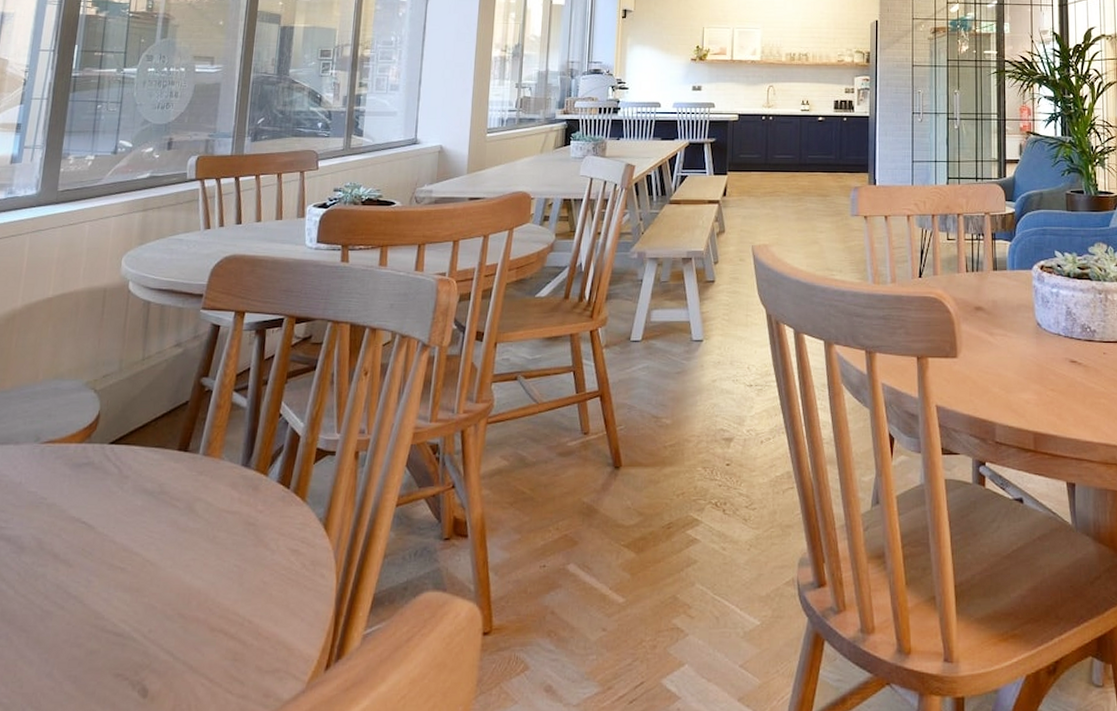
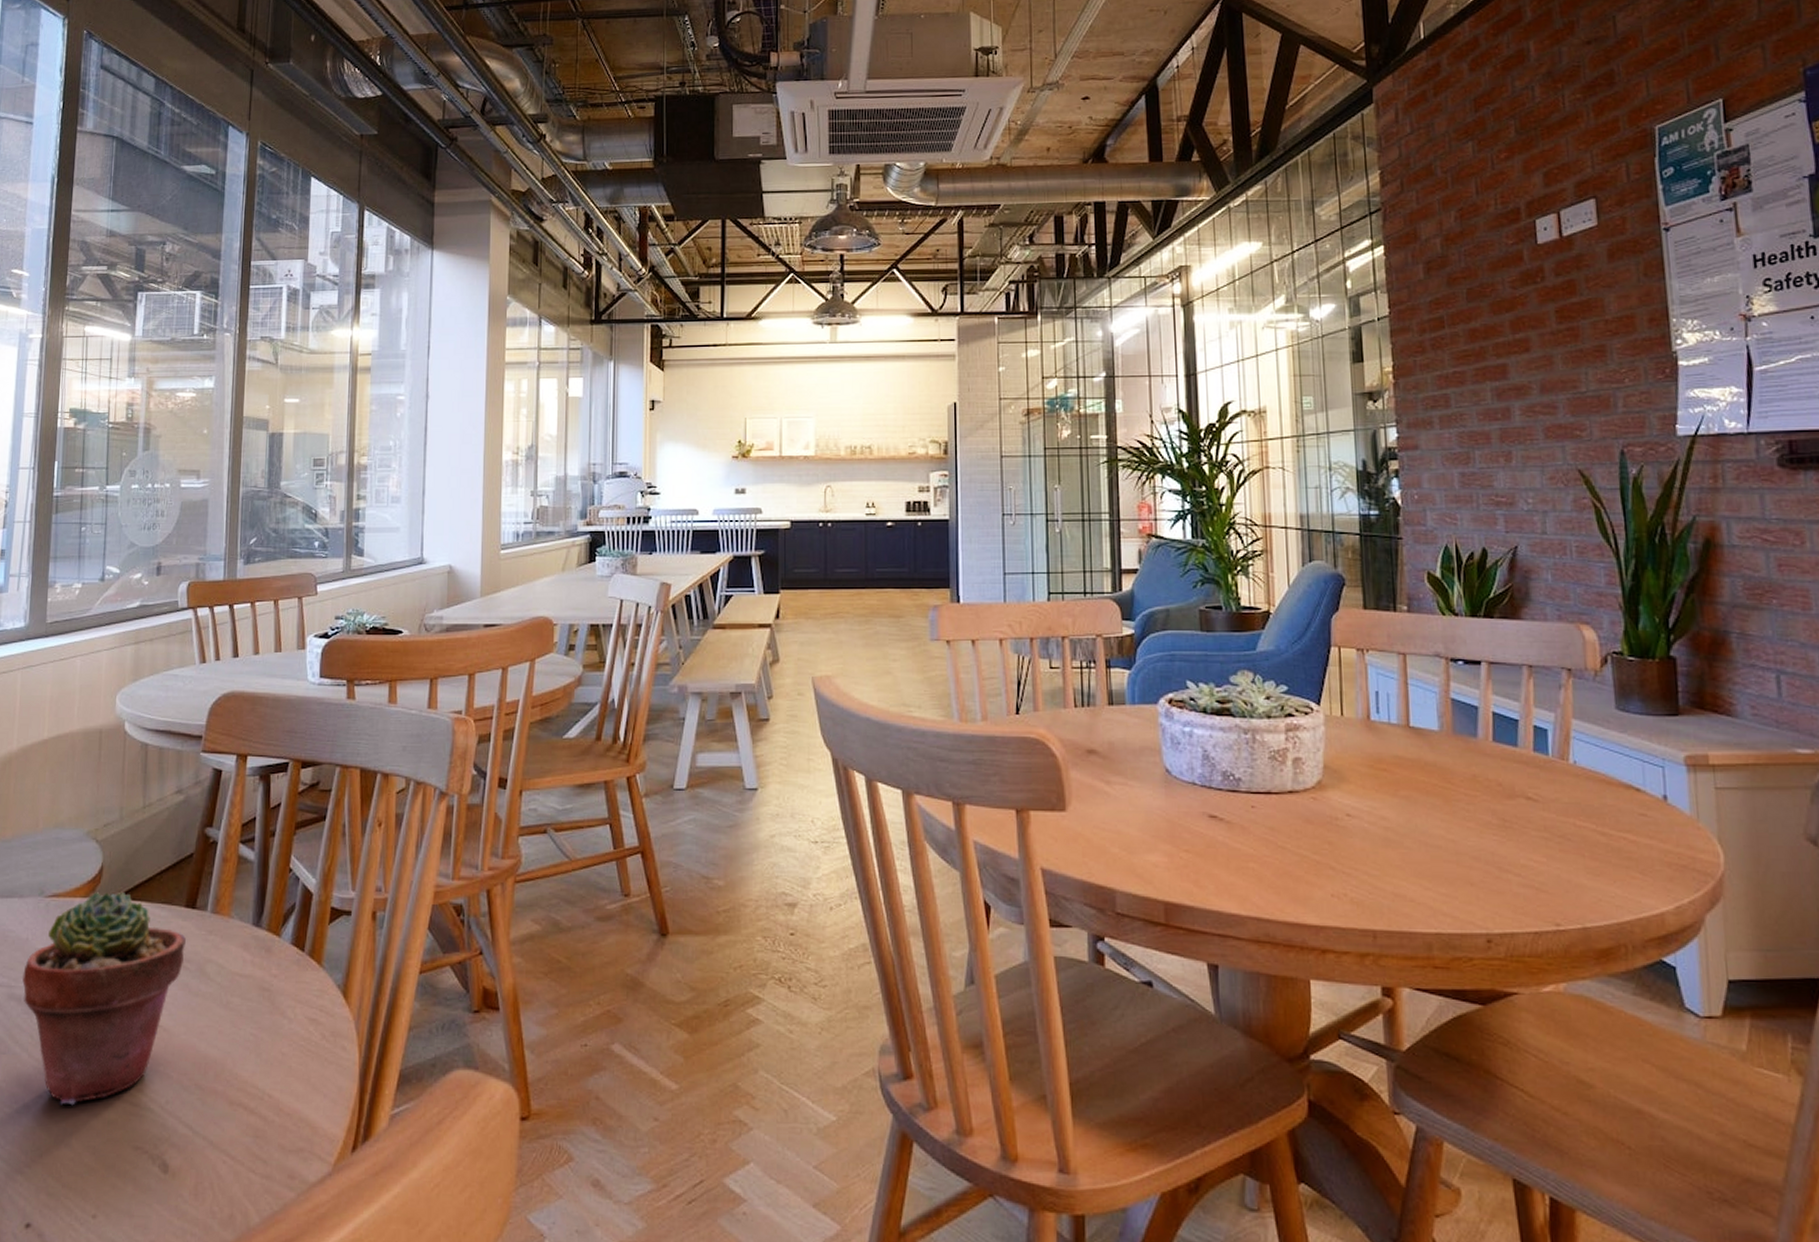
potted succulent: none [13,437,177,638] -> present [22,891,186,1106]

